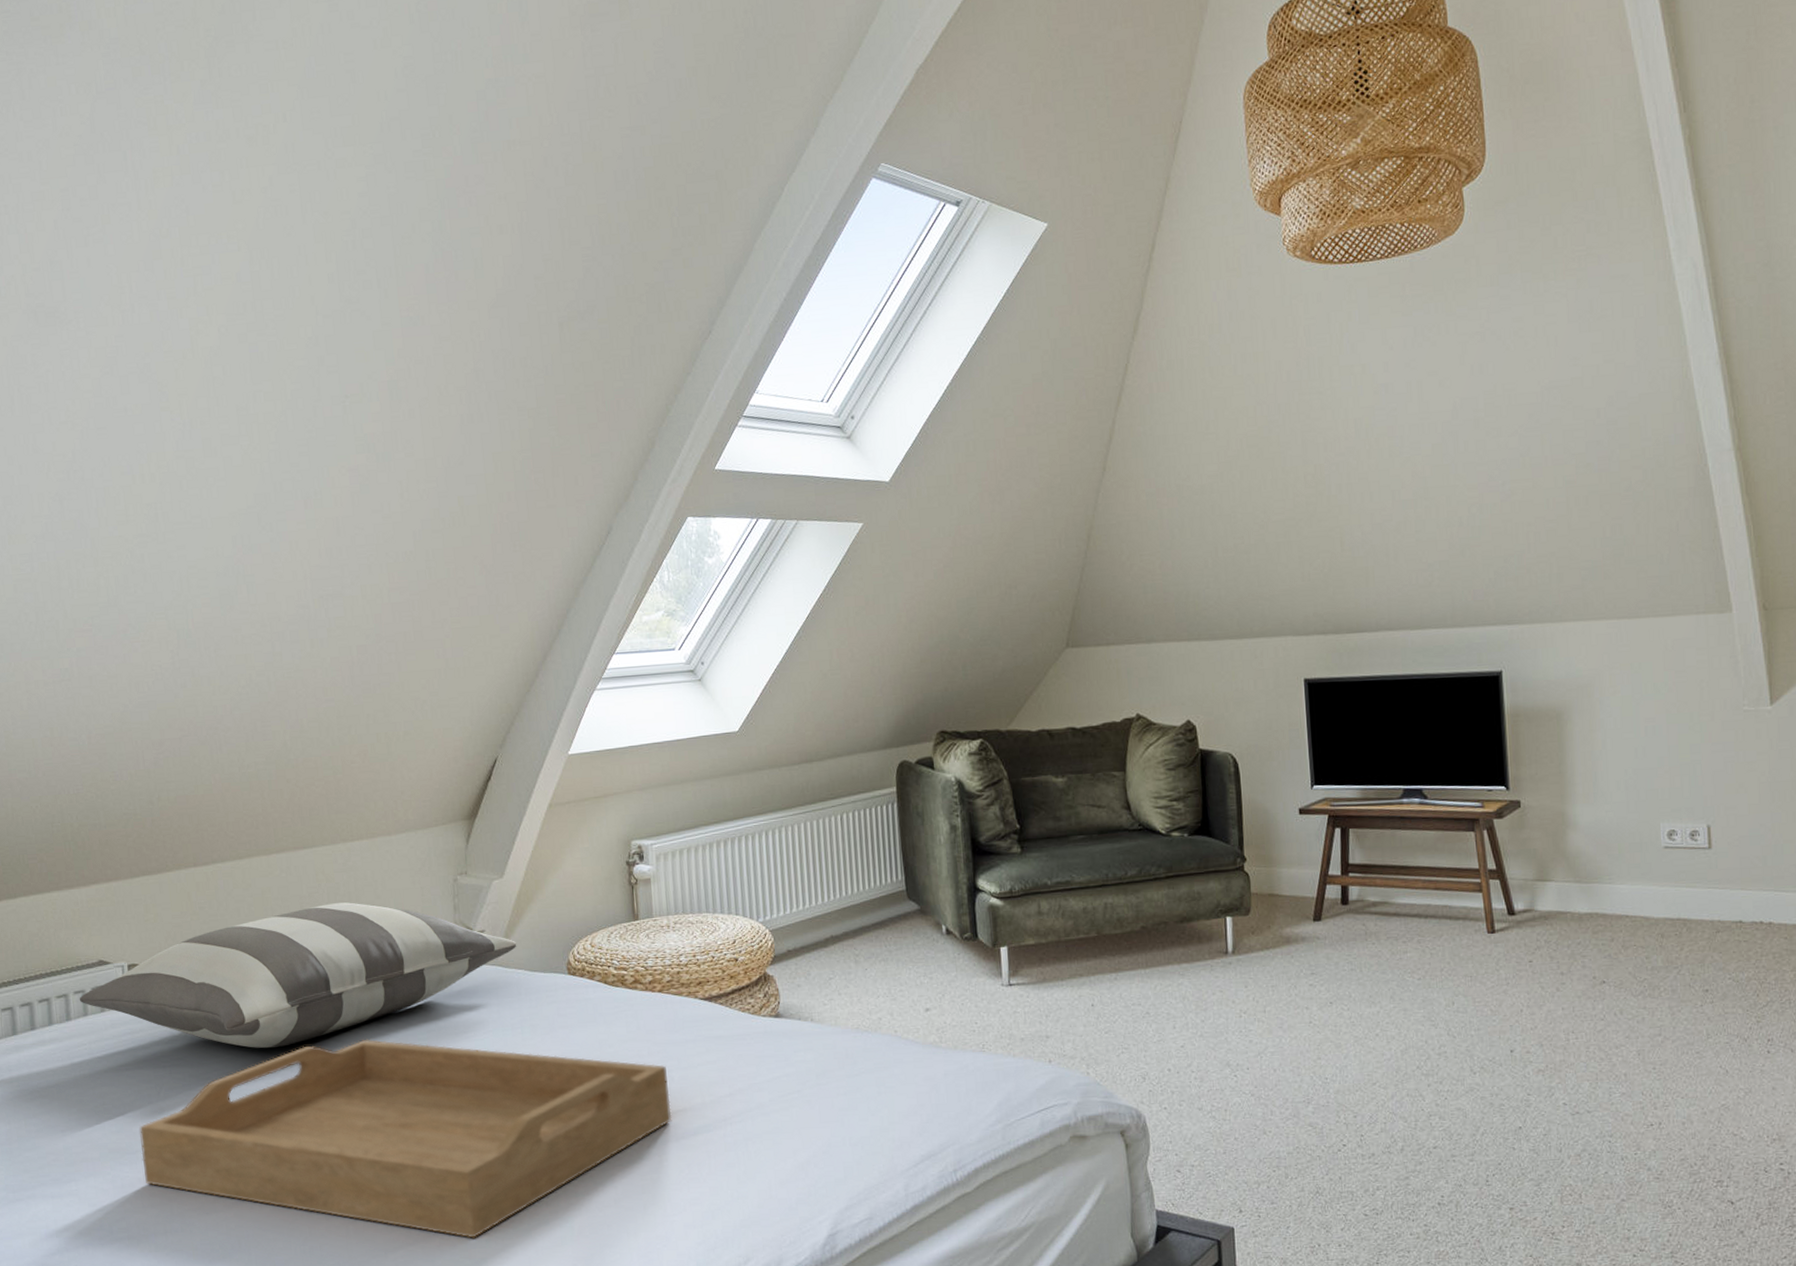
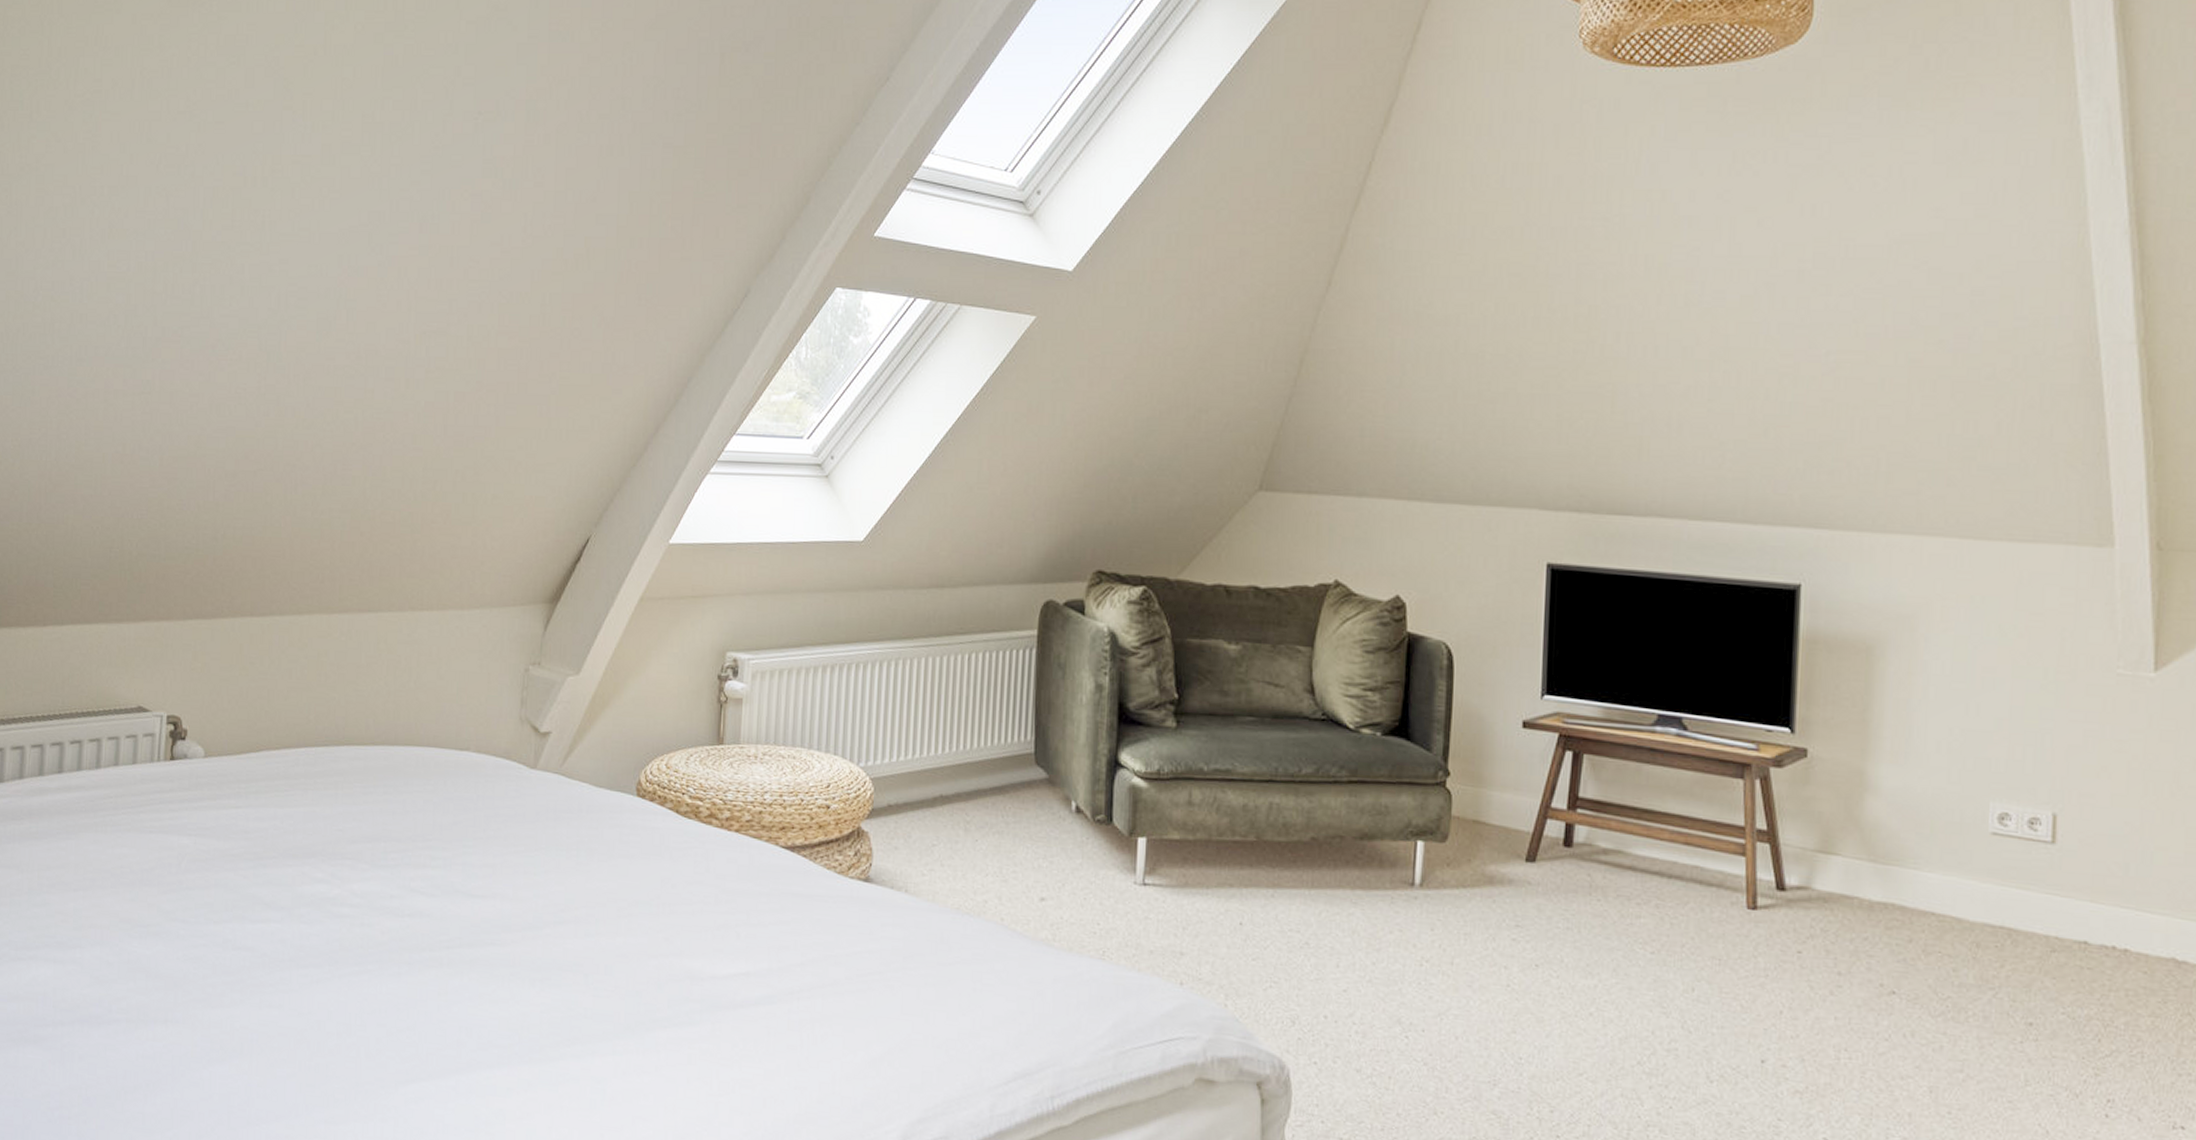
pillow: present [79,902,517,1049] -> none [112,677,585,832]
serving tray: present [139,1039,672,1238] -> none [152,835,733,1085]

